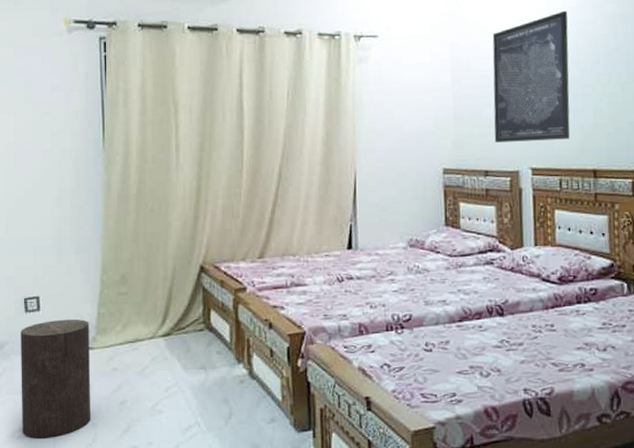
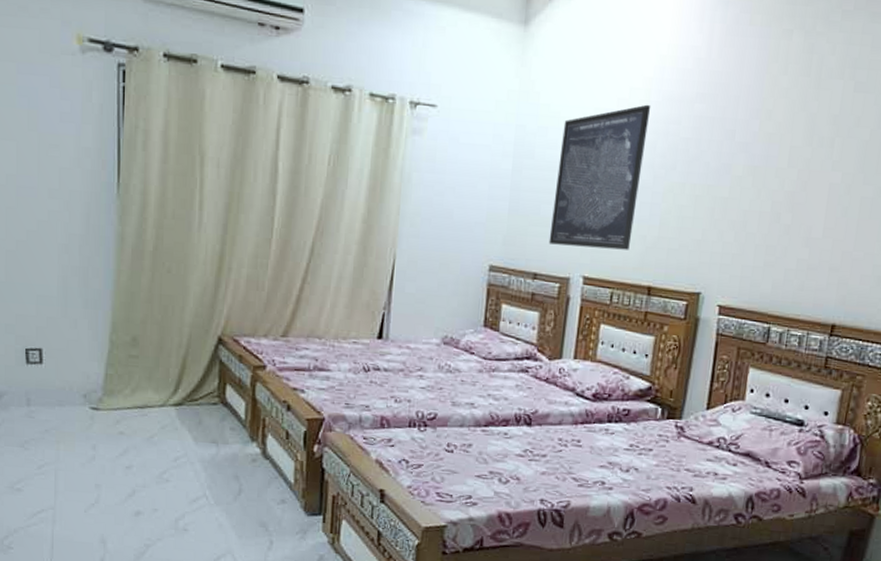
stool: present [21,319,91,438] -> none [21,375,96,493]

